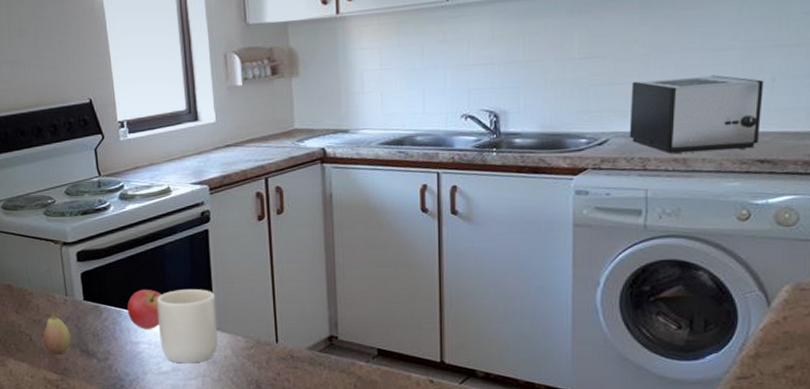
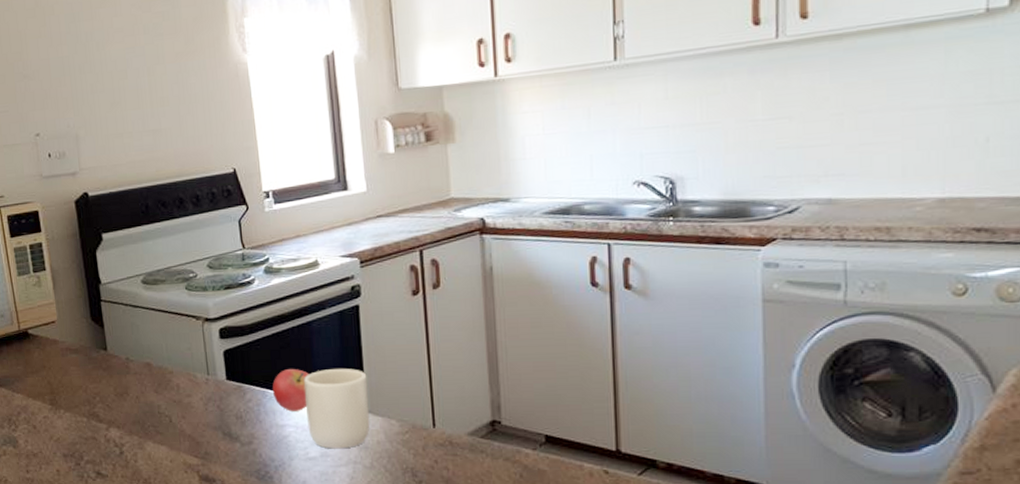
fruit: present [43,306,71,355] -> none [183,386,213,438]
toaster: present [629,75,764,154] -> none [823,135,977,222]

